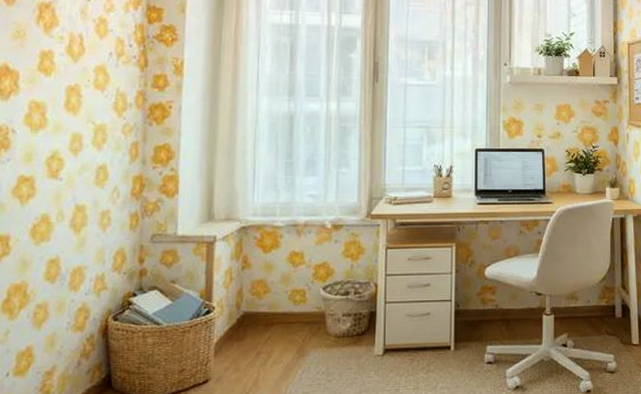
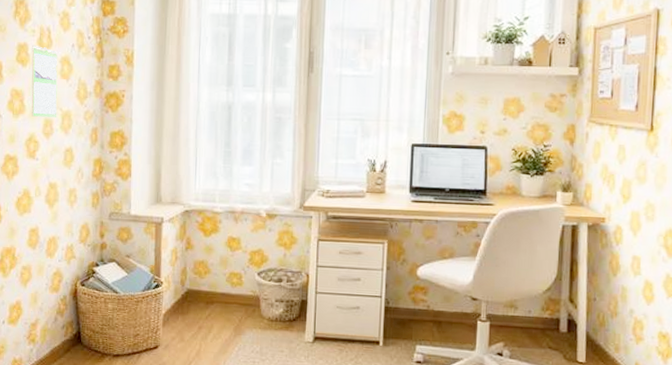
calendar: none [55,53,91,132] -> present [31,46,58,117]

